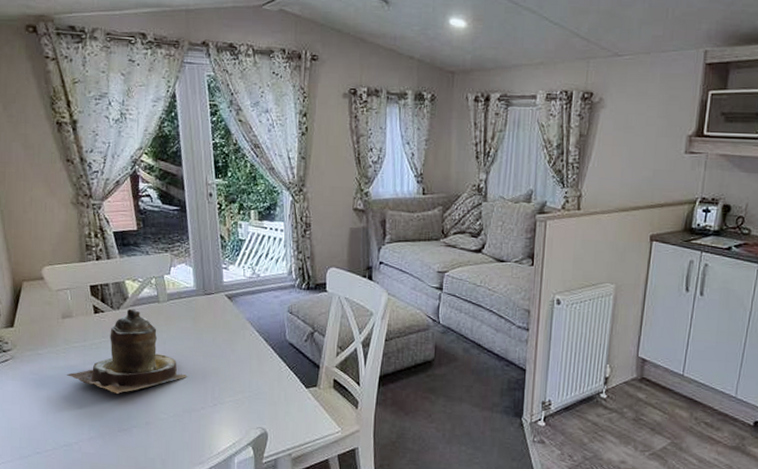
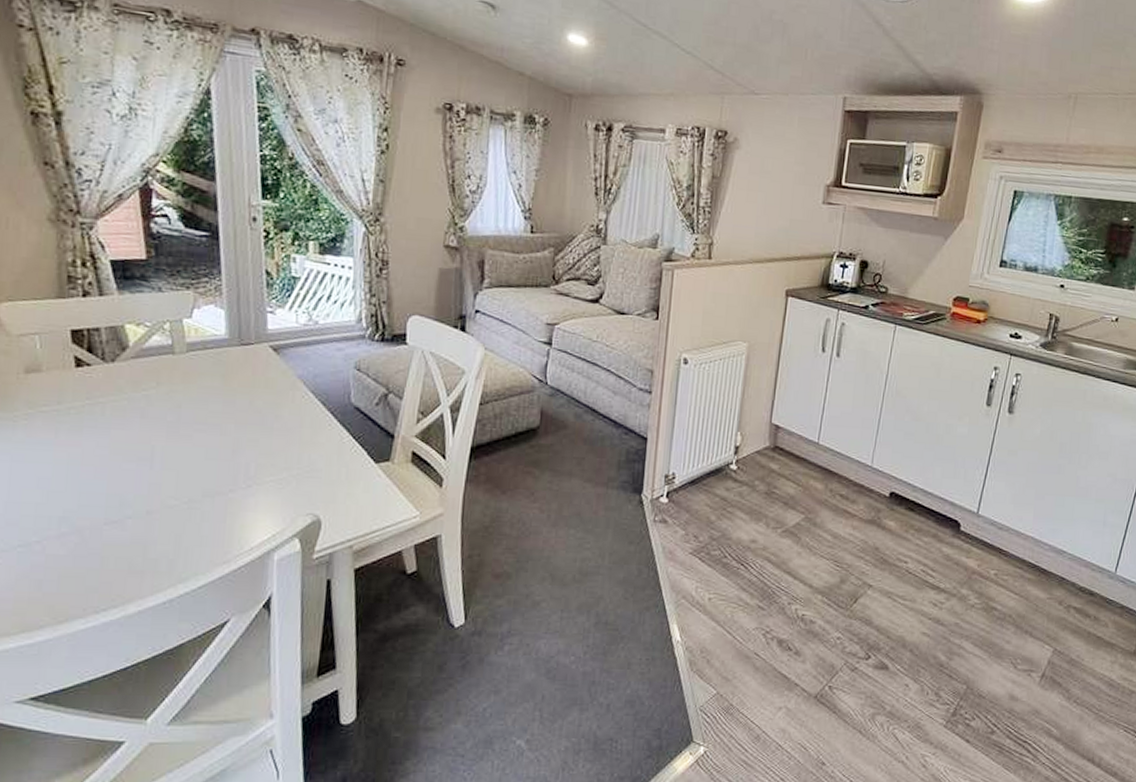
teapot: present [66,308,187,394] -> none [27,361,210,474]

